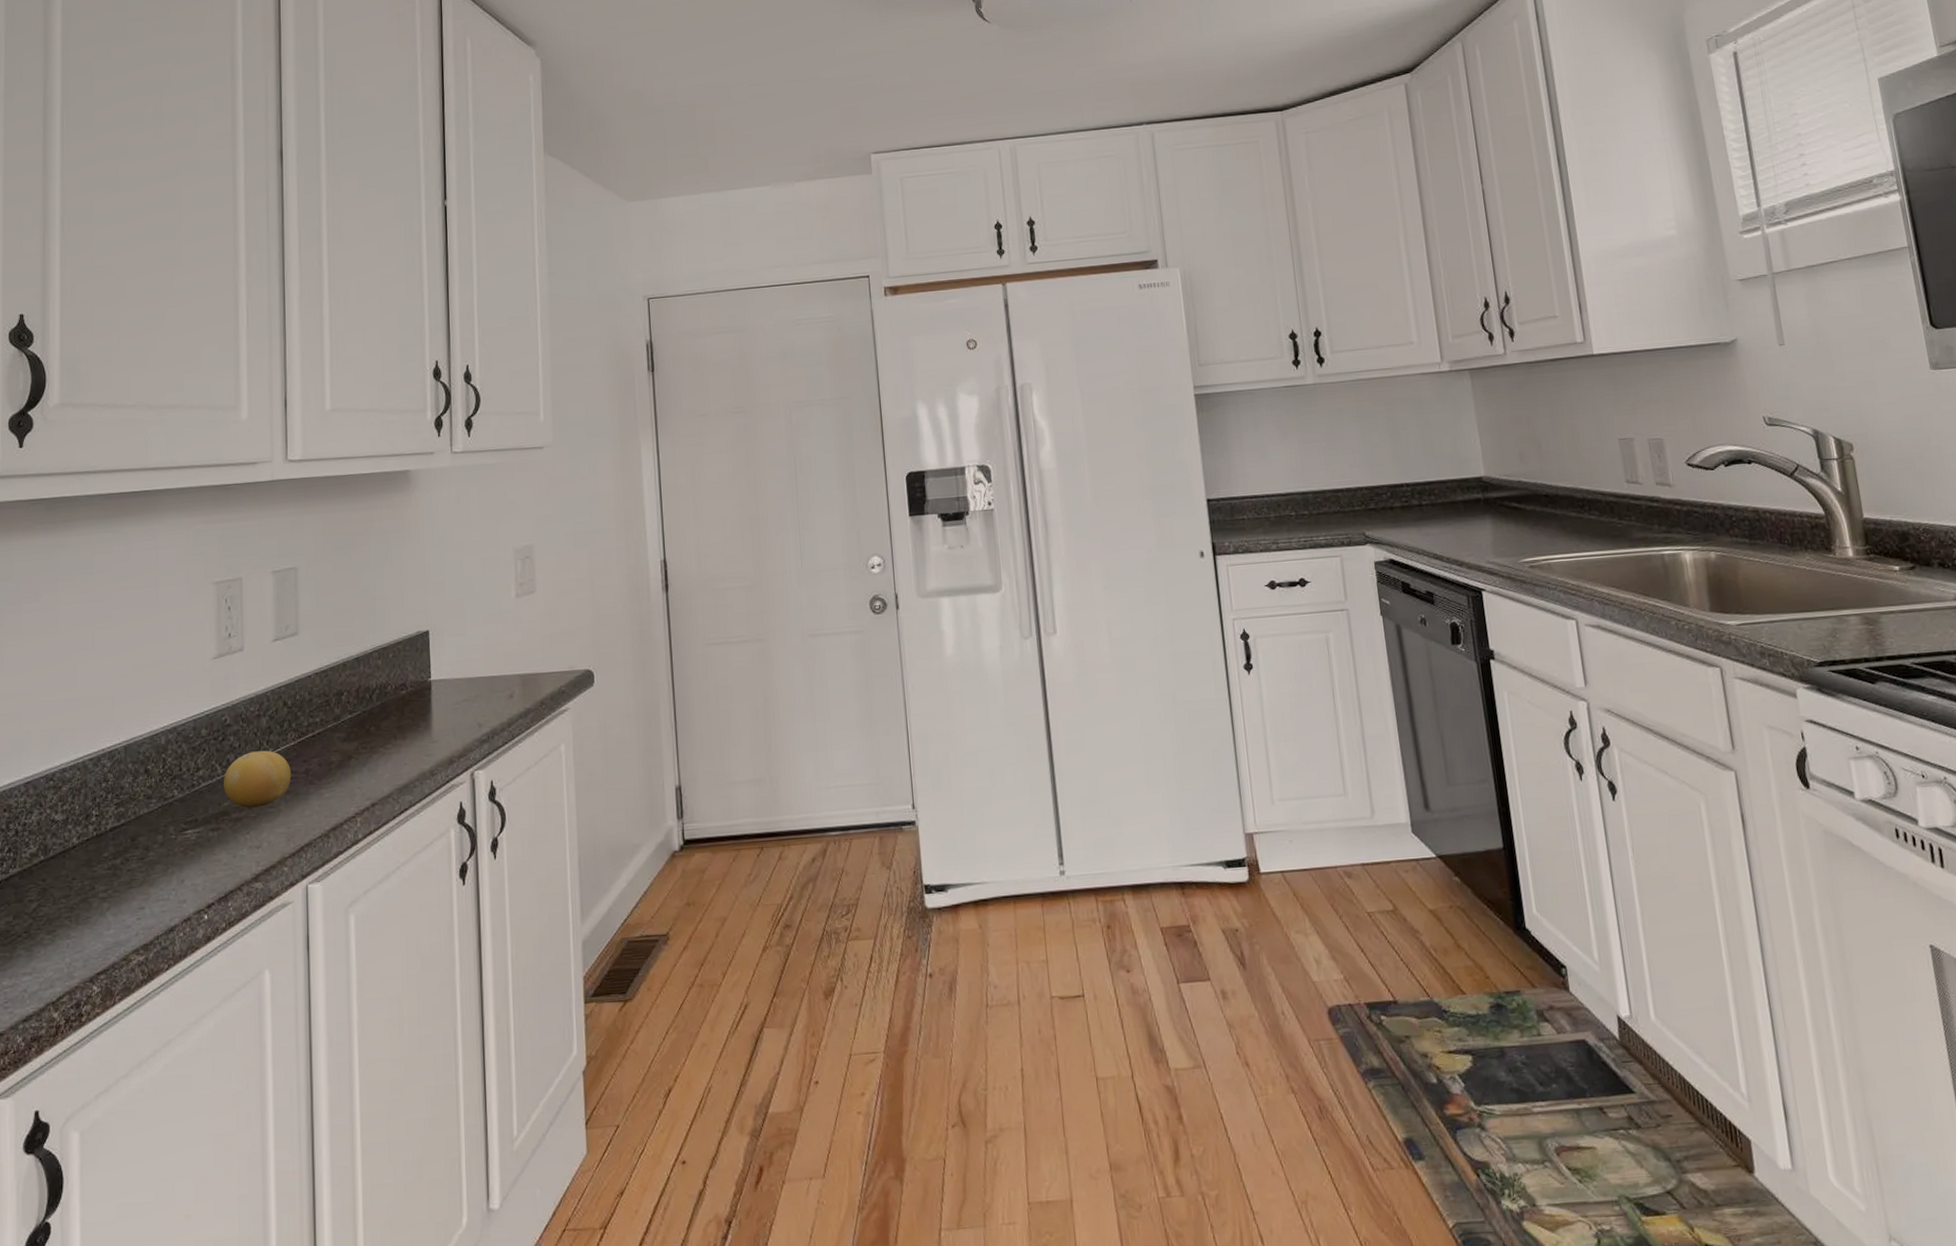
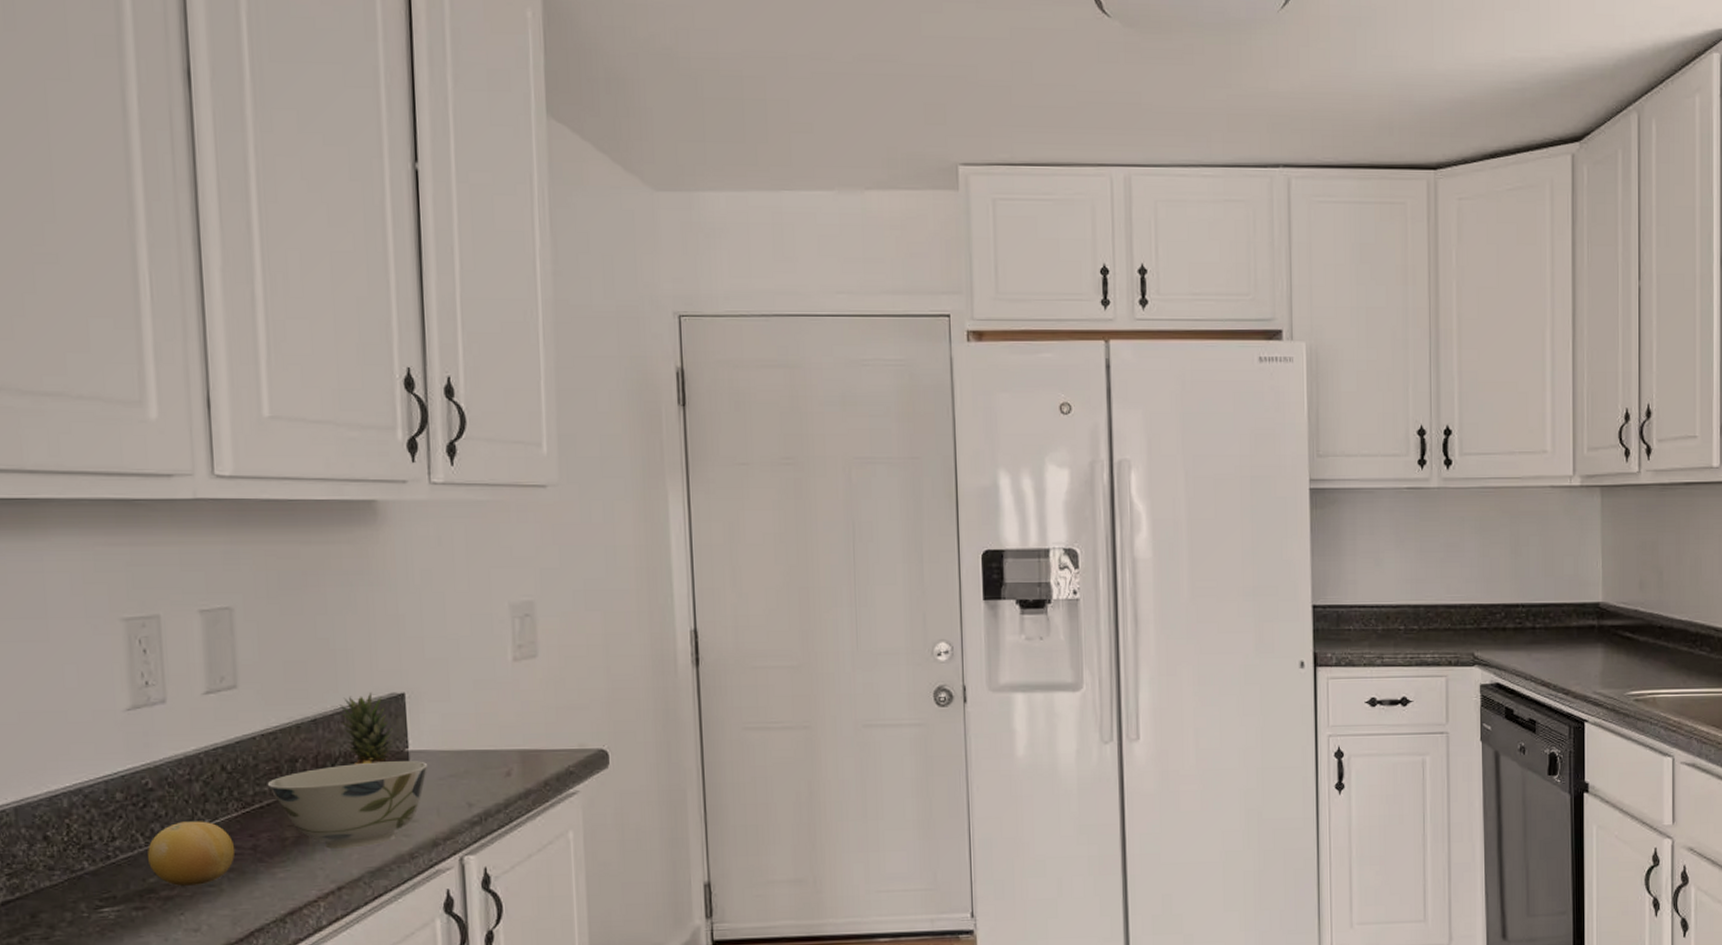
bowl: none [318,688,447,770] -> present [267,761,428,849]
fruit: none [377,632,420,695] -> present [339,693,394,765]

